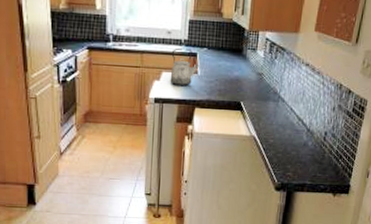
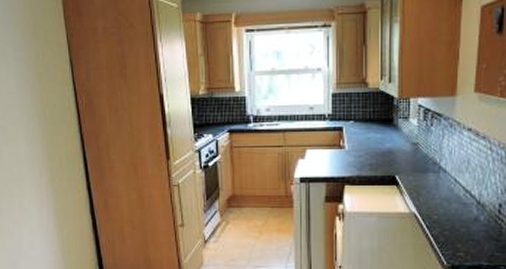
kettle: present [170,47,199,87] -> none [315,123,346,163]

